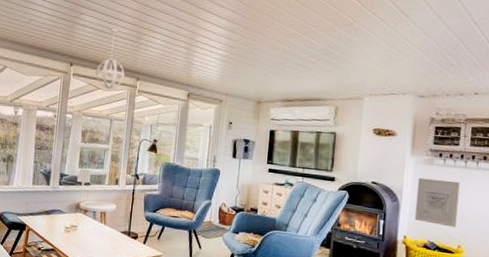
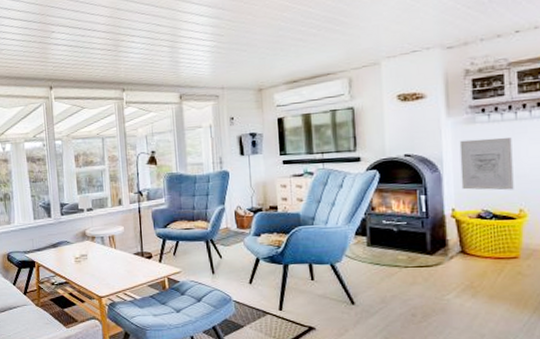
pendant light: present [95,28,126,89] -> none [77,41,110,107]

